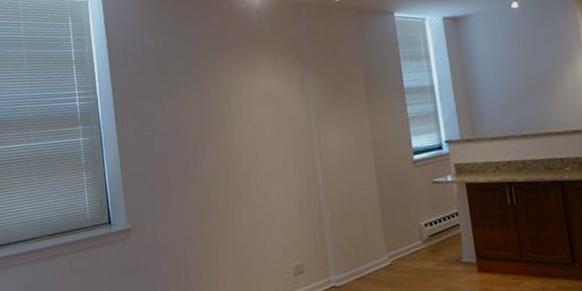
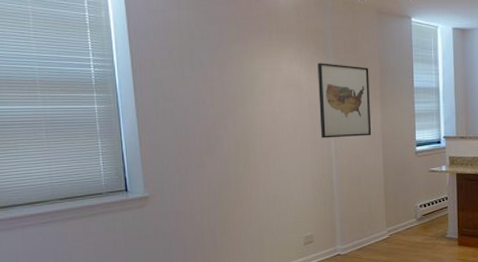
wall art: none [295,71,361,154] -> present [317,63,372,138]

